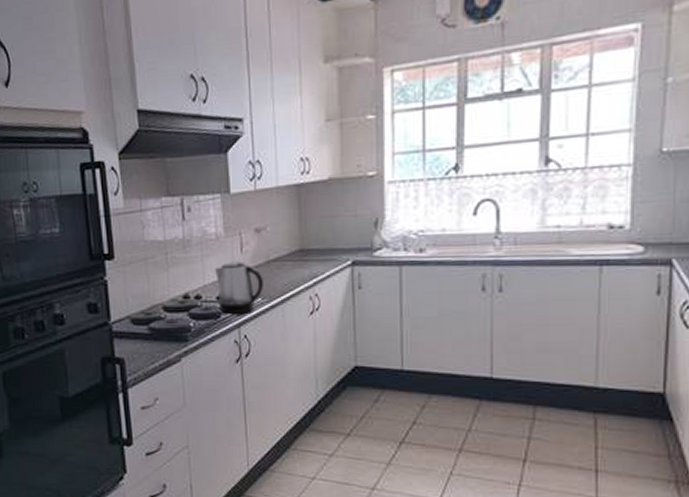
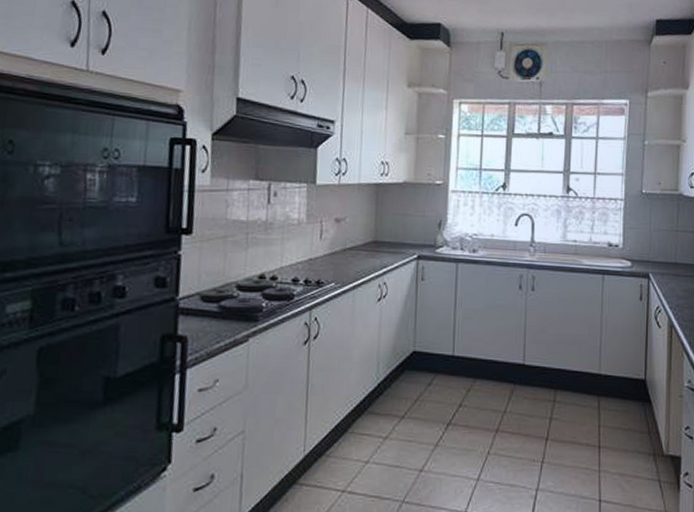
kettle: present [215,262,263,315] -> none [293,247,338,298]

